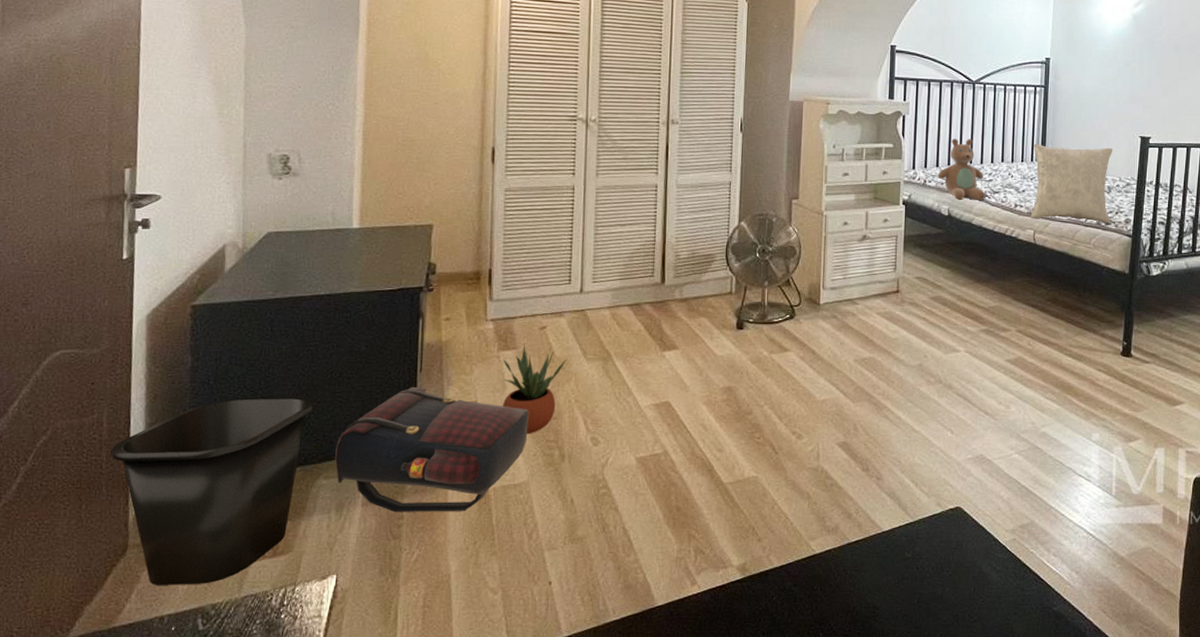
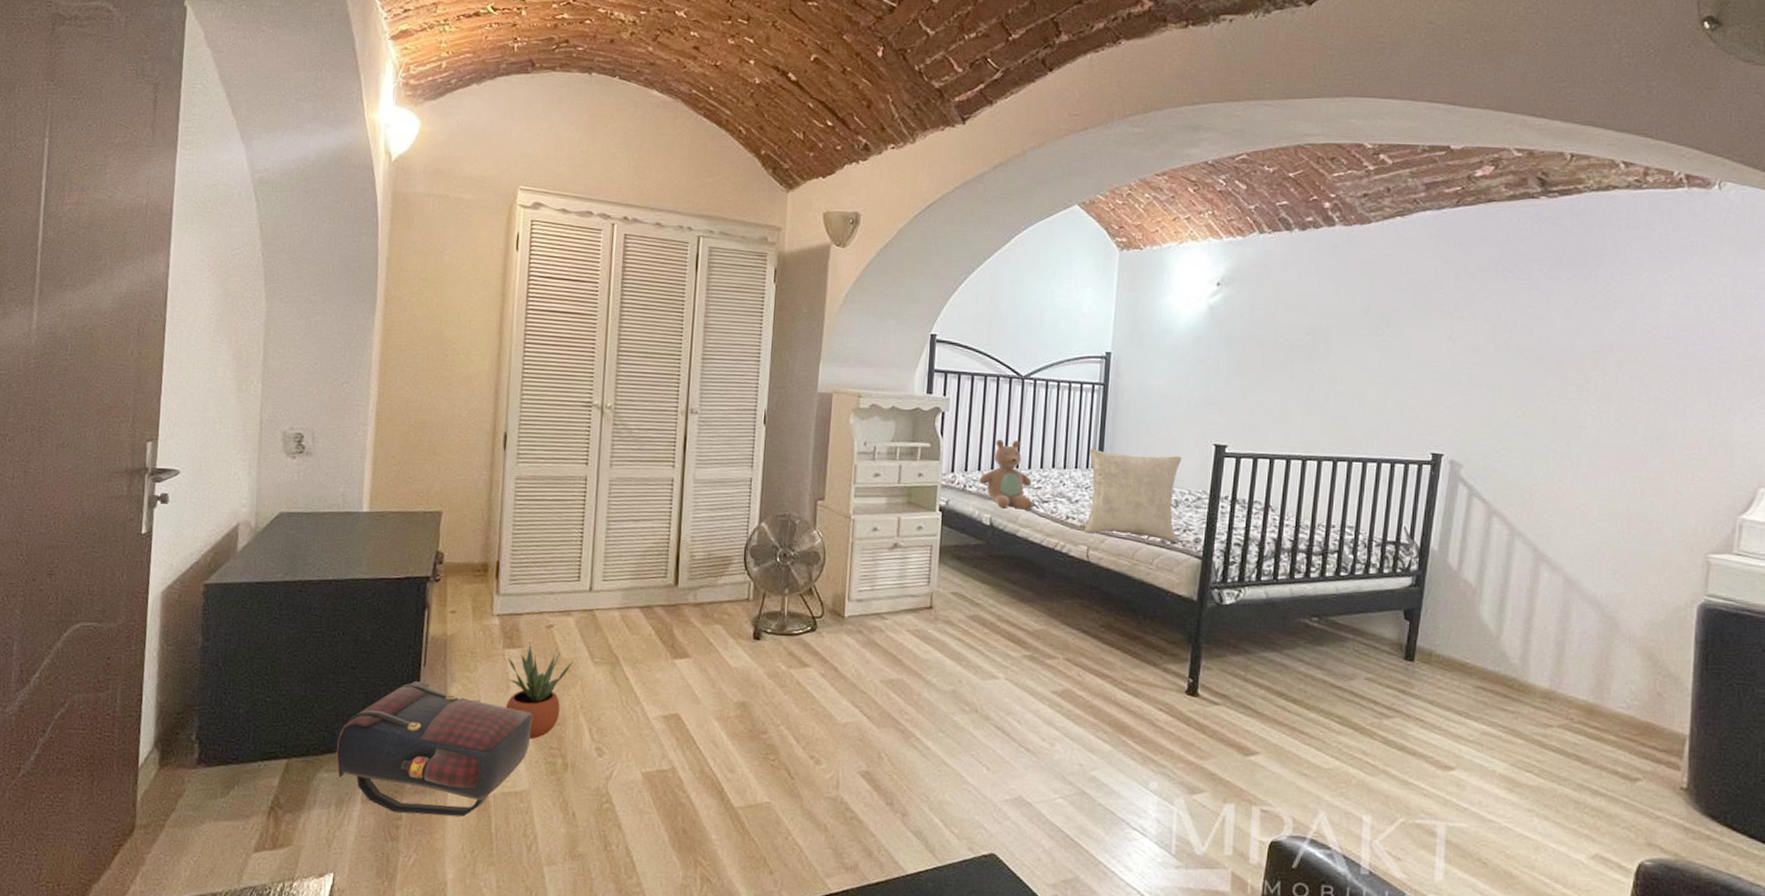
waste bin: present [112,396,314,585] -> none [124,681,318,872]

